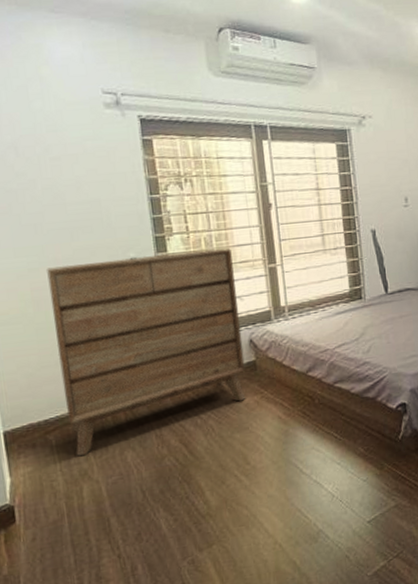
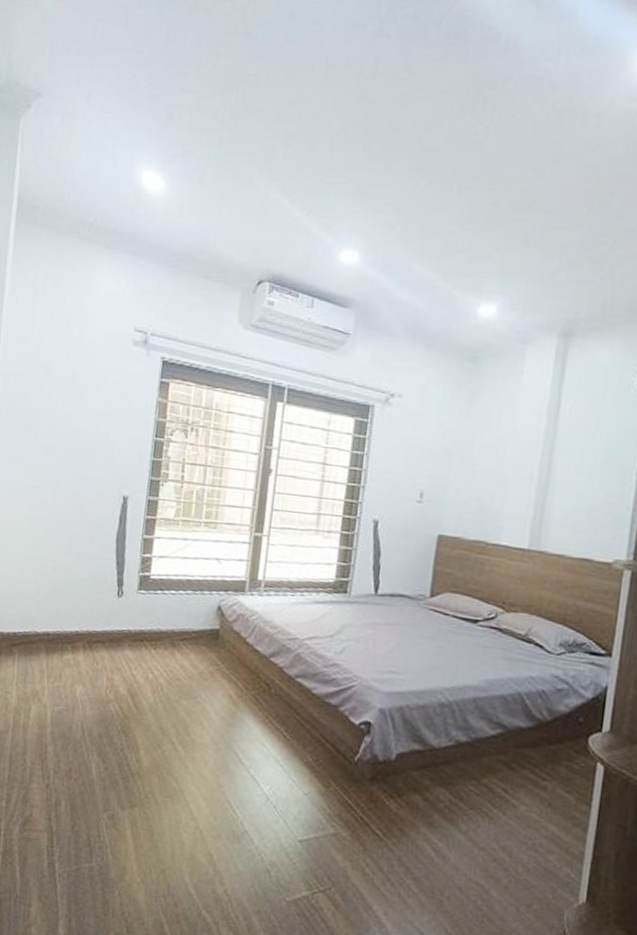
dresser: present [47,248,246,457] -> none [32,488,221,678]

